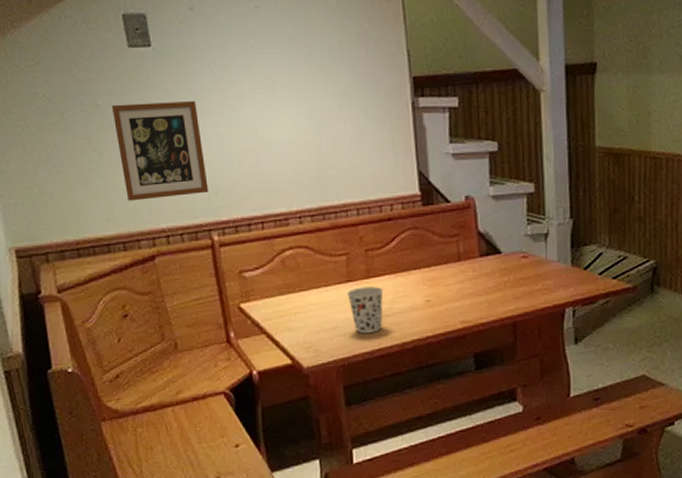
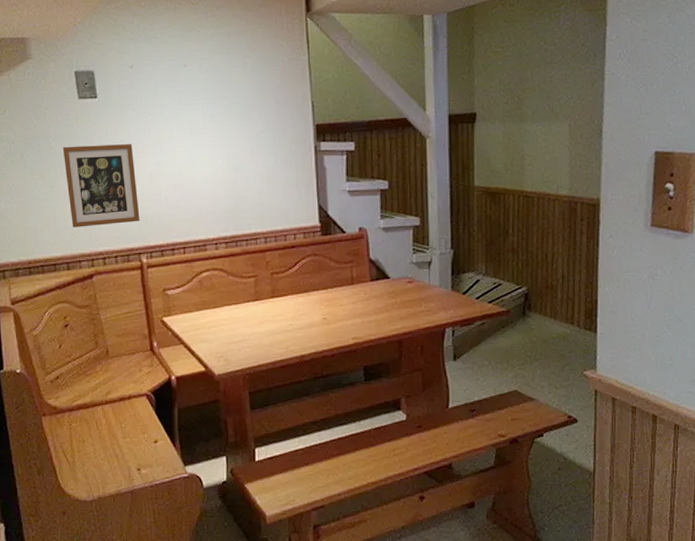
cup: present [347,286,384,333] -> none [254,304,286,346]

